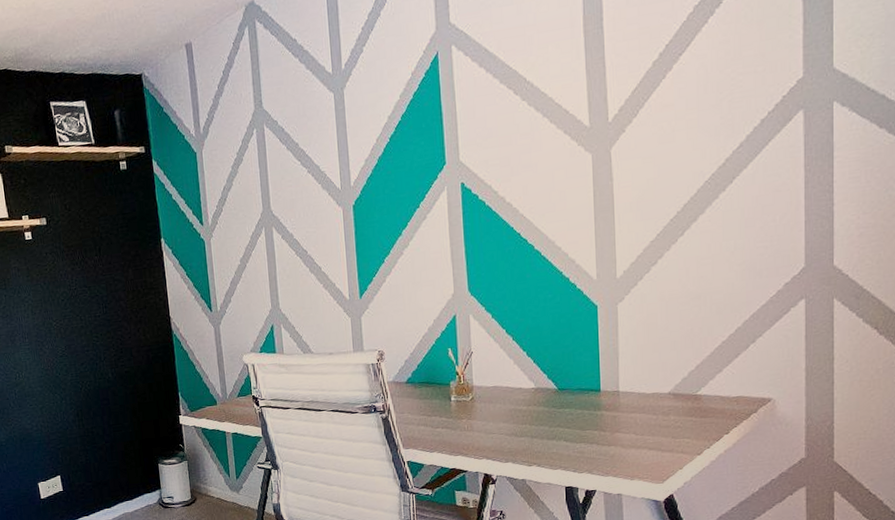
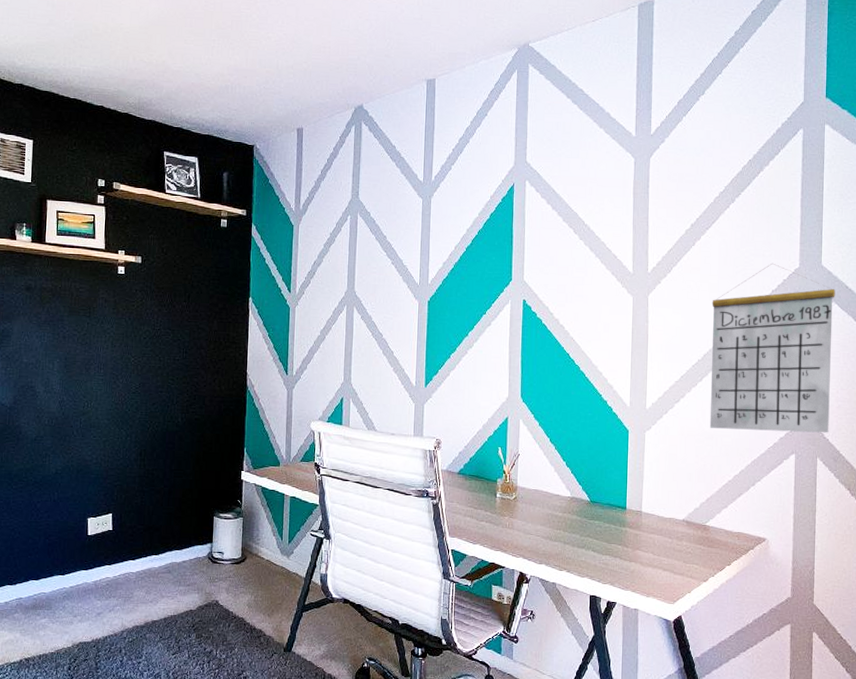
calendar: none [691,78,853,287] -> present [709,263,835,433]

